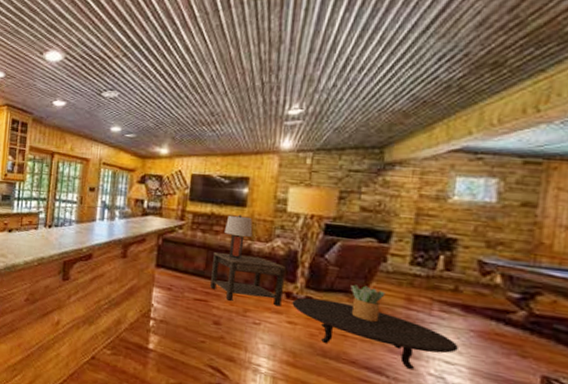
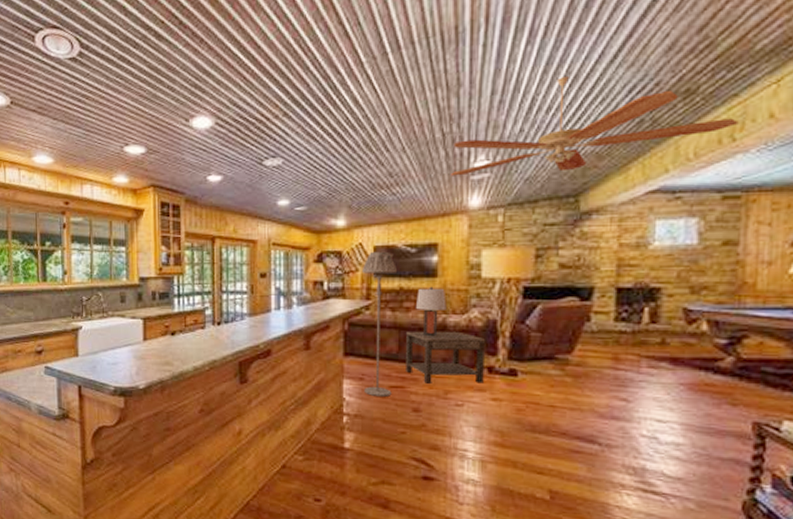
floor lamp: none [171,178,211,308] -> present [361,251,398,398]
ceiling fan: none [266,42,545,125] -> present [451,77,739,176]
table: present [292,298,458,370] -> none [495,370,669,434]
potted plant: present [350,284,386,323] -> none [555,349,592,388]

